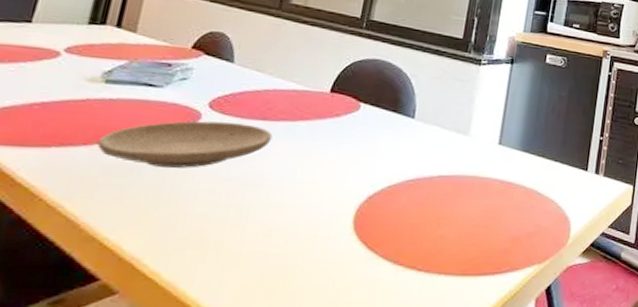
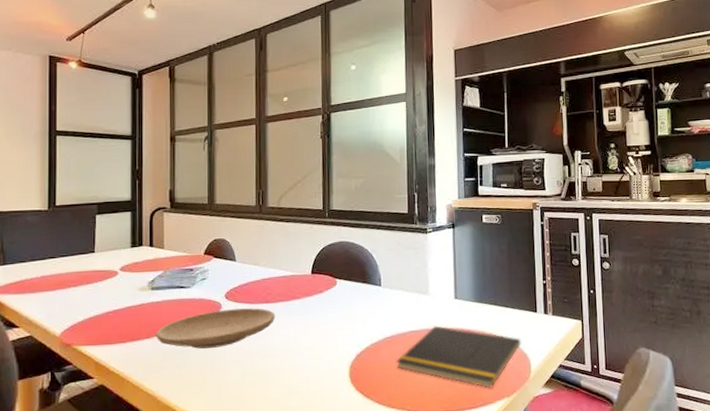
notepad: none [414,173,565,252] -> present [396,326,521,388]

